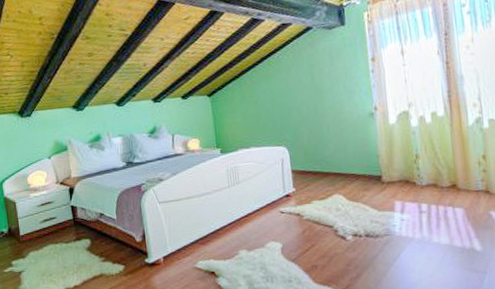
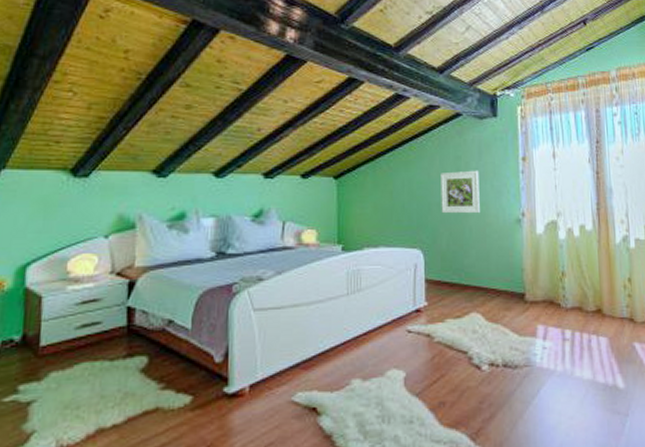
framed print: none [297,75,335,116] -> present [441,170,480,214]

